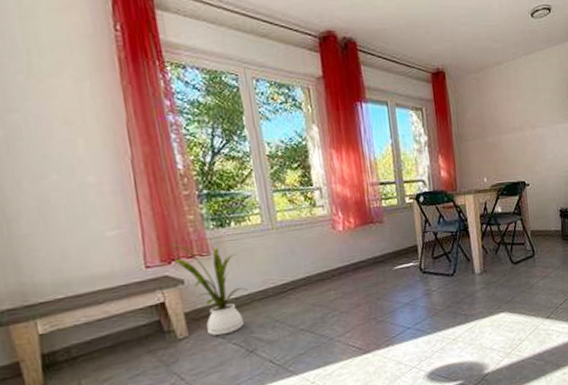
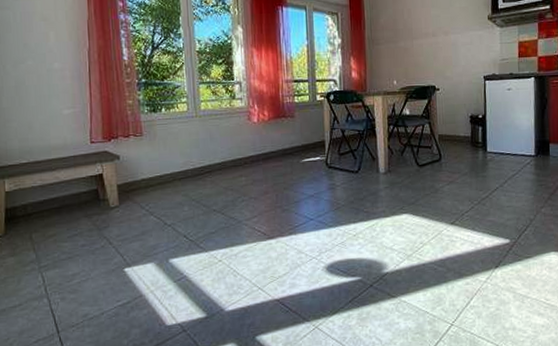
house plant: present [169,243,248,336] -> none [110,124,171,208]

